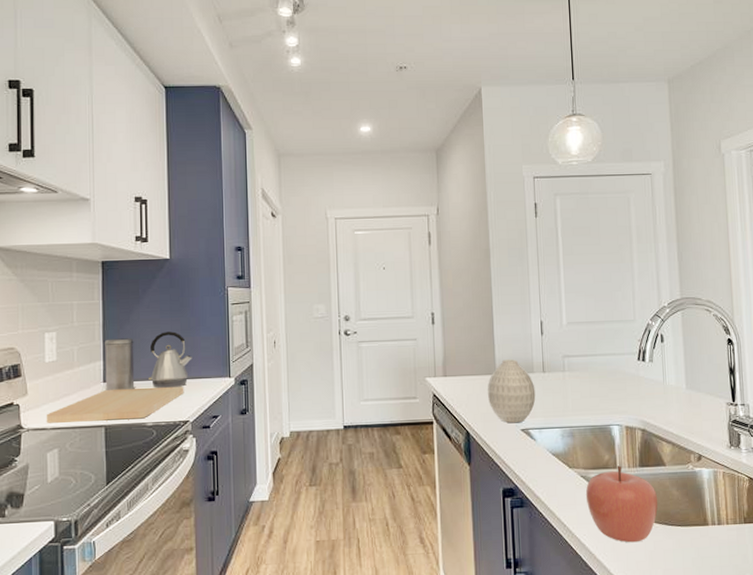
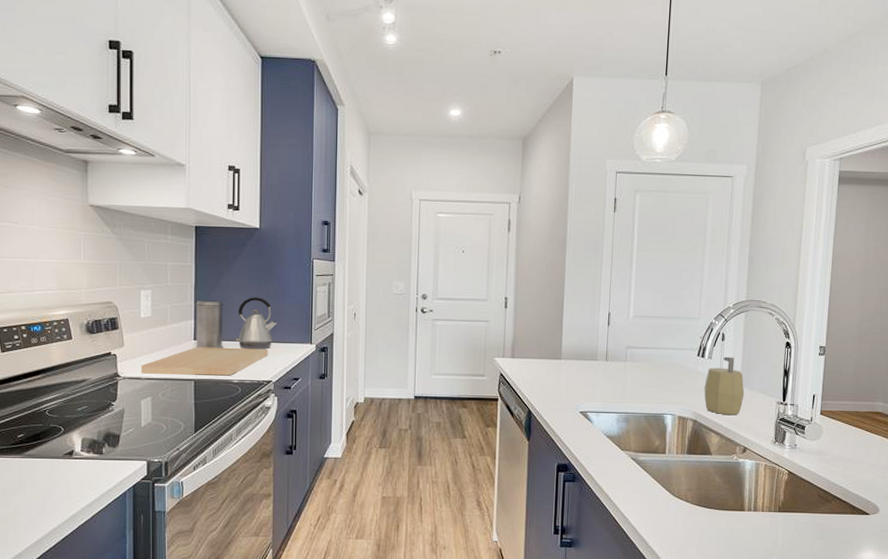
vase: present [487,359,536,424] -> none [551,346,597,406]
fruit: present [585,465,658,543] -> none [633,451,701,521]
soap dispenser: none [649,358,692,422] -> present [704,356,745,416]

